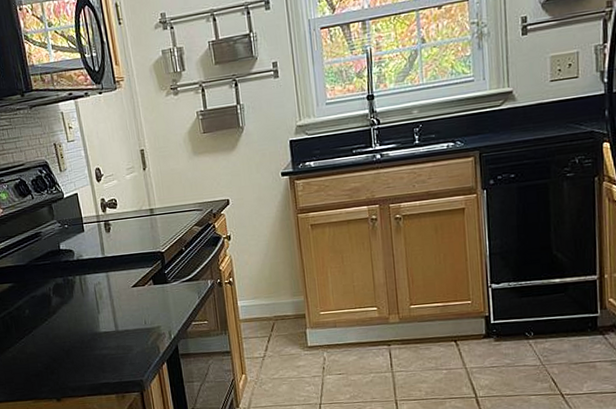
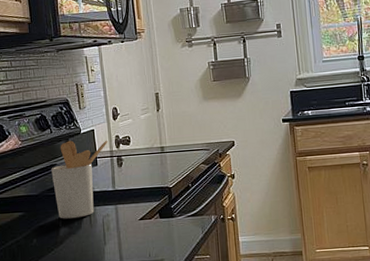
utensil holder: none [36,205,94,289] -> present [51,140,108,219]

